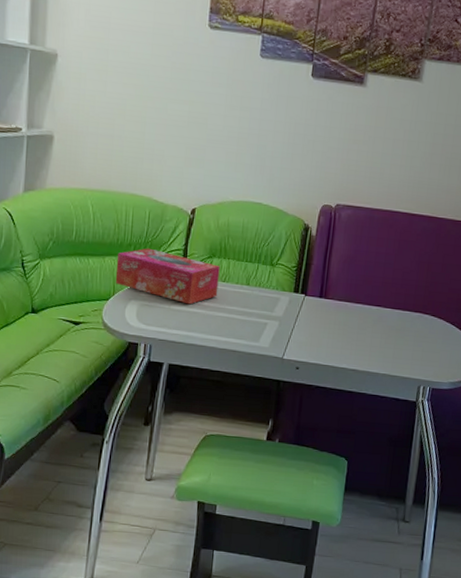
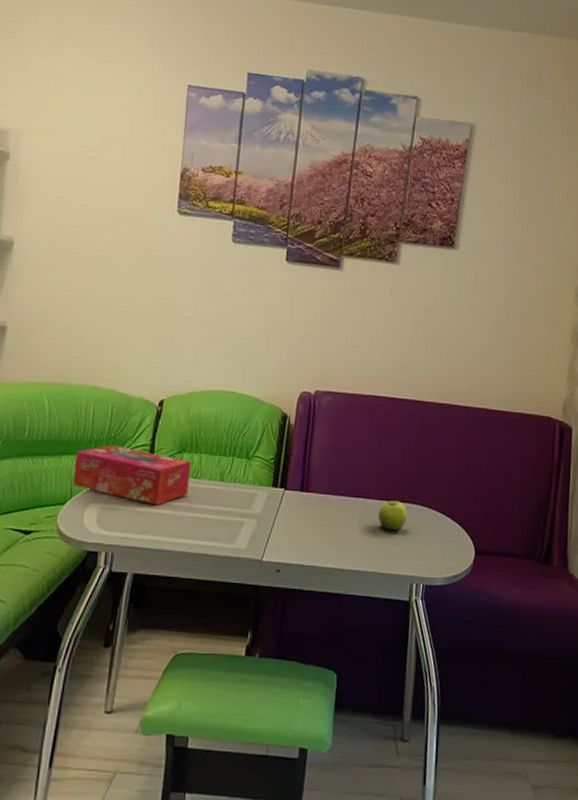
fruit: none [390,310,418,338] -> present [378,501,407,531]

